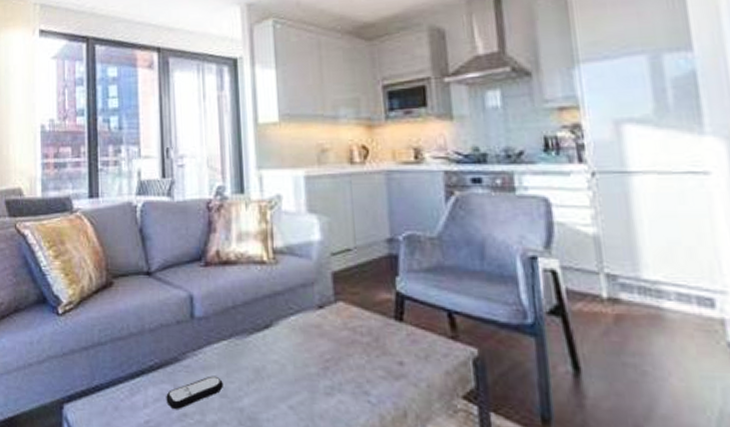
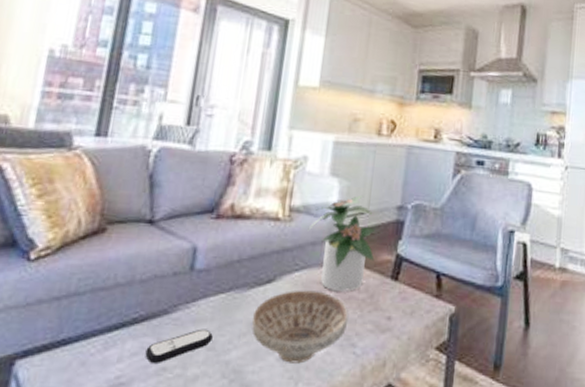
decorative bowl: none [256,334,356,412] -> present [251,290,349,364]
potted plant: none [295,231,373,336] -> present [308,196,375,292]

